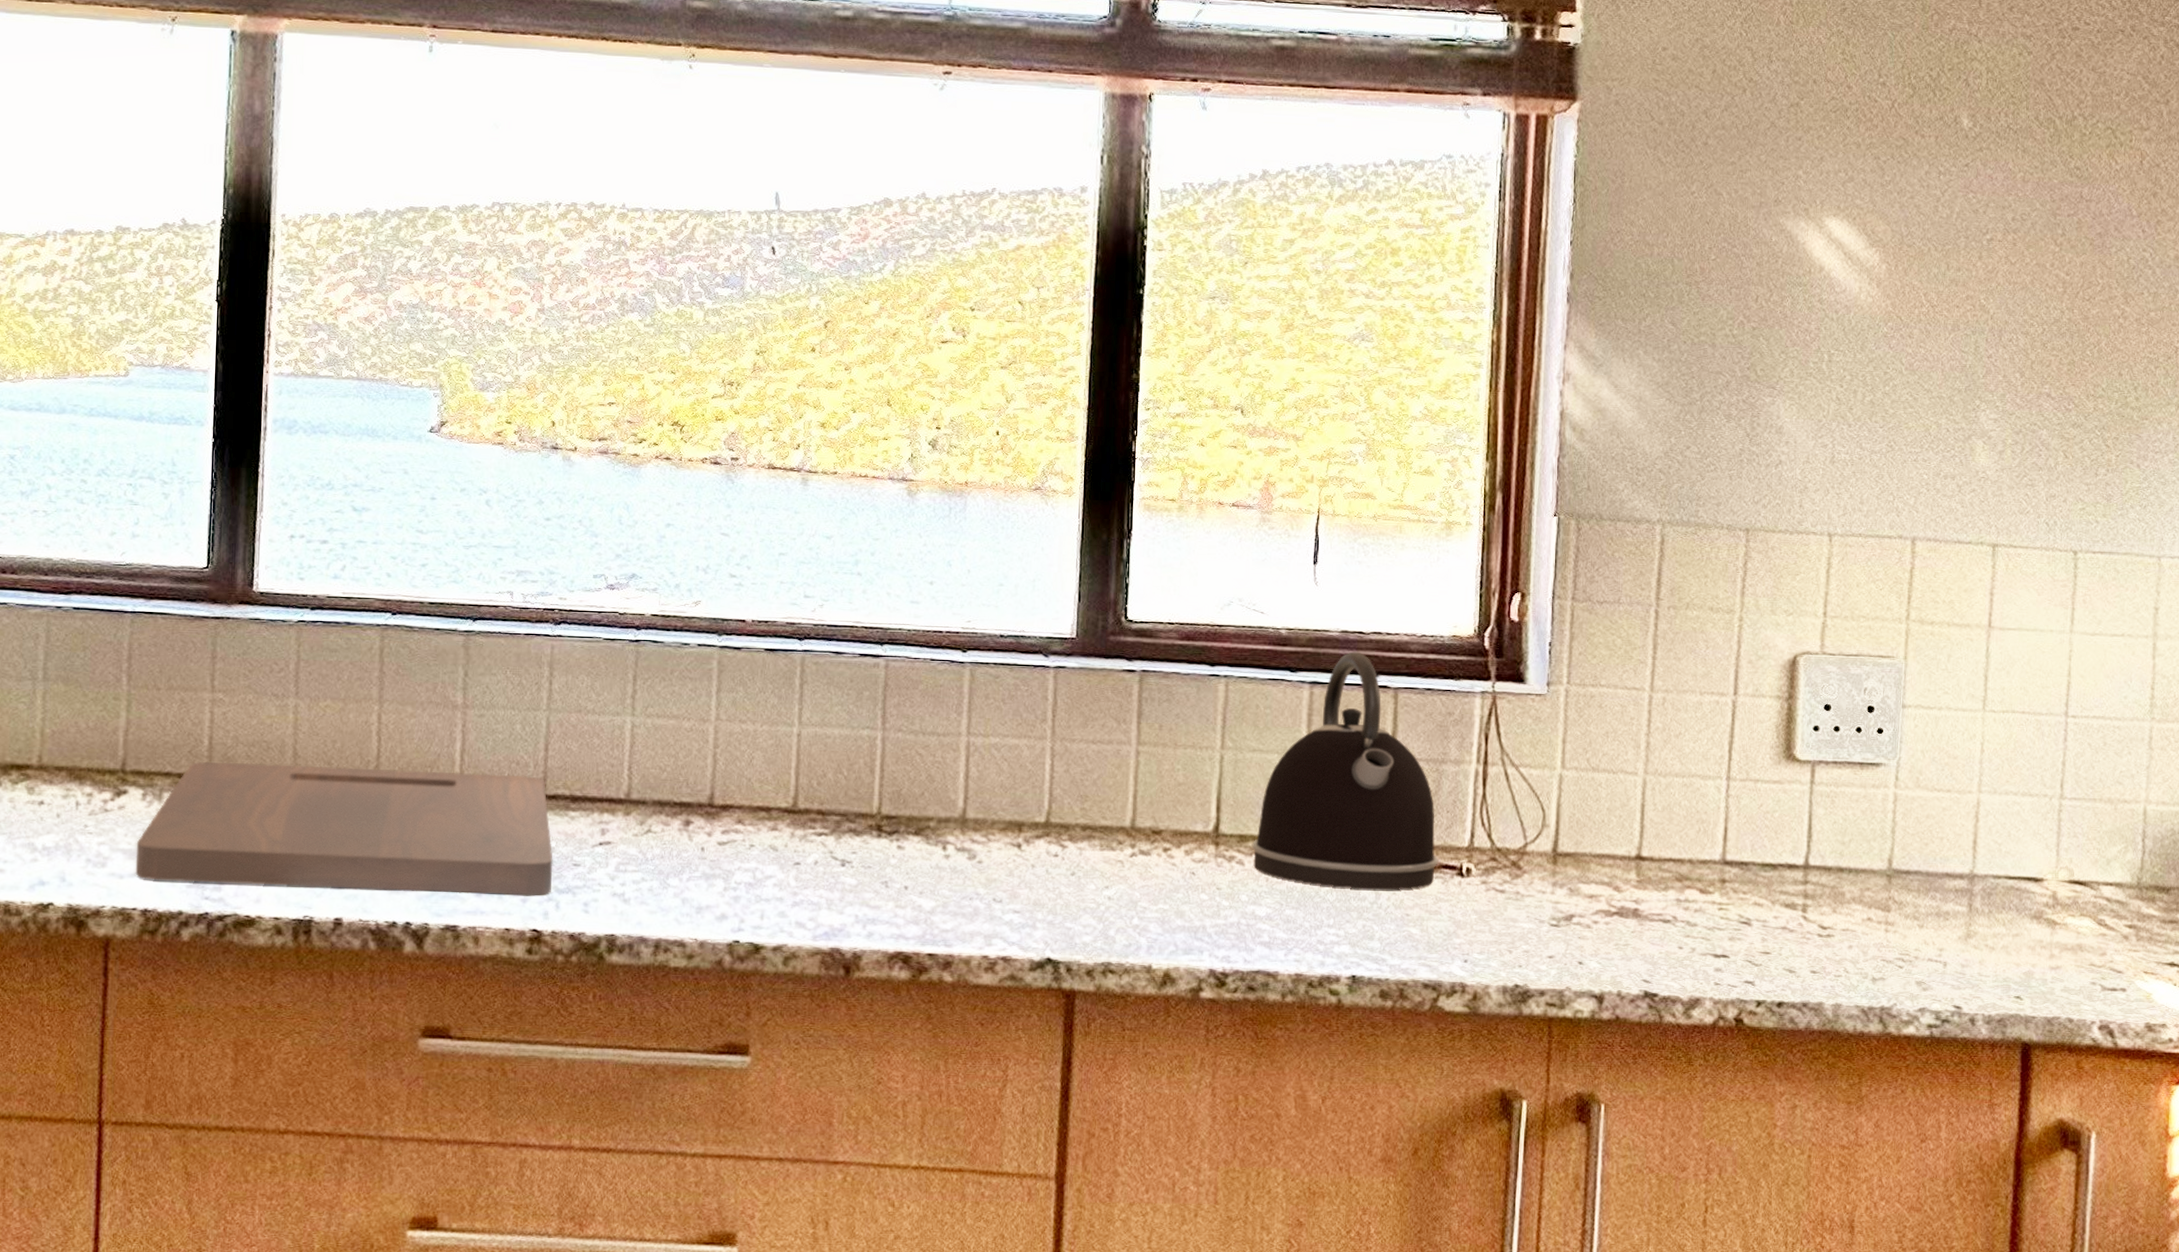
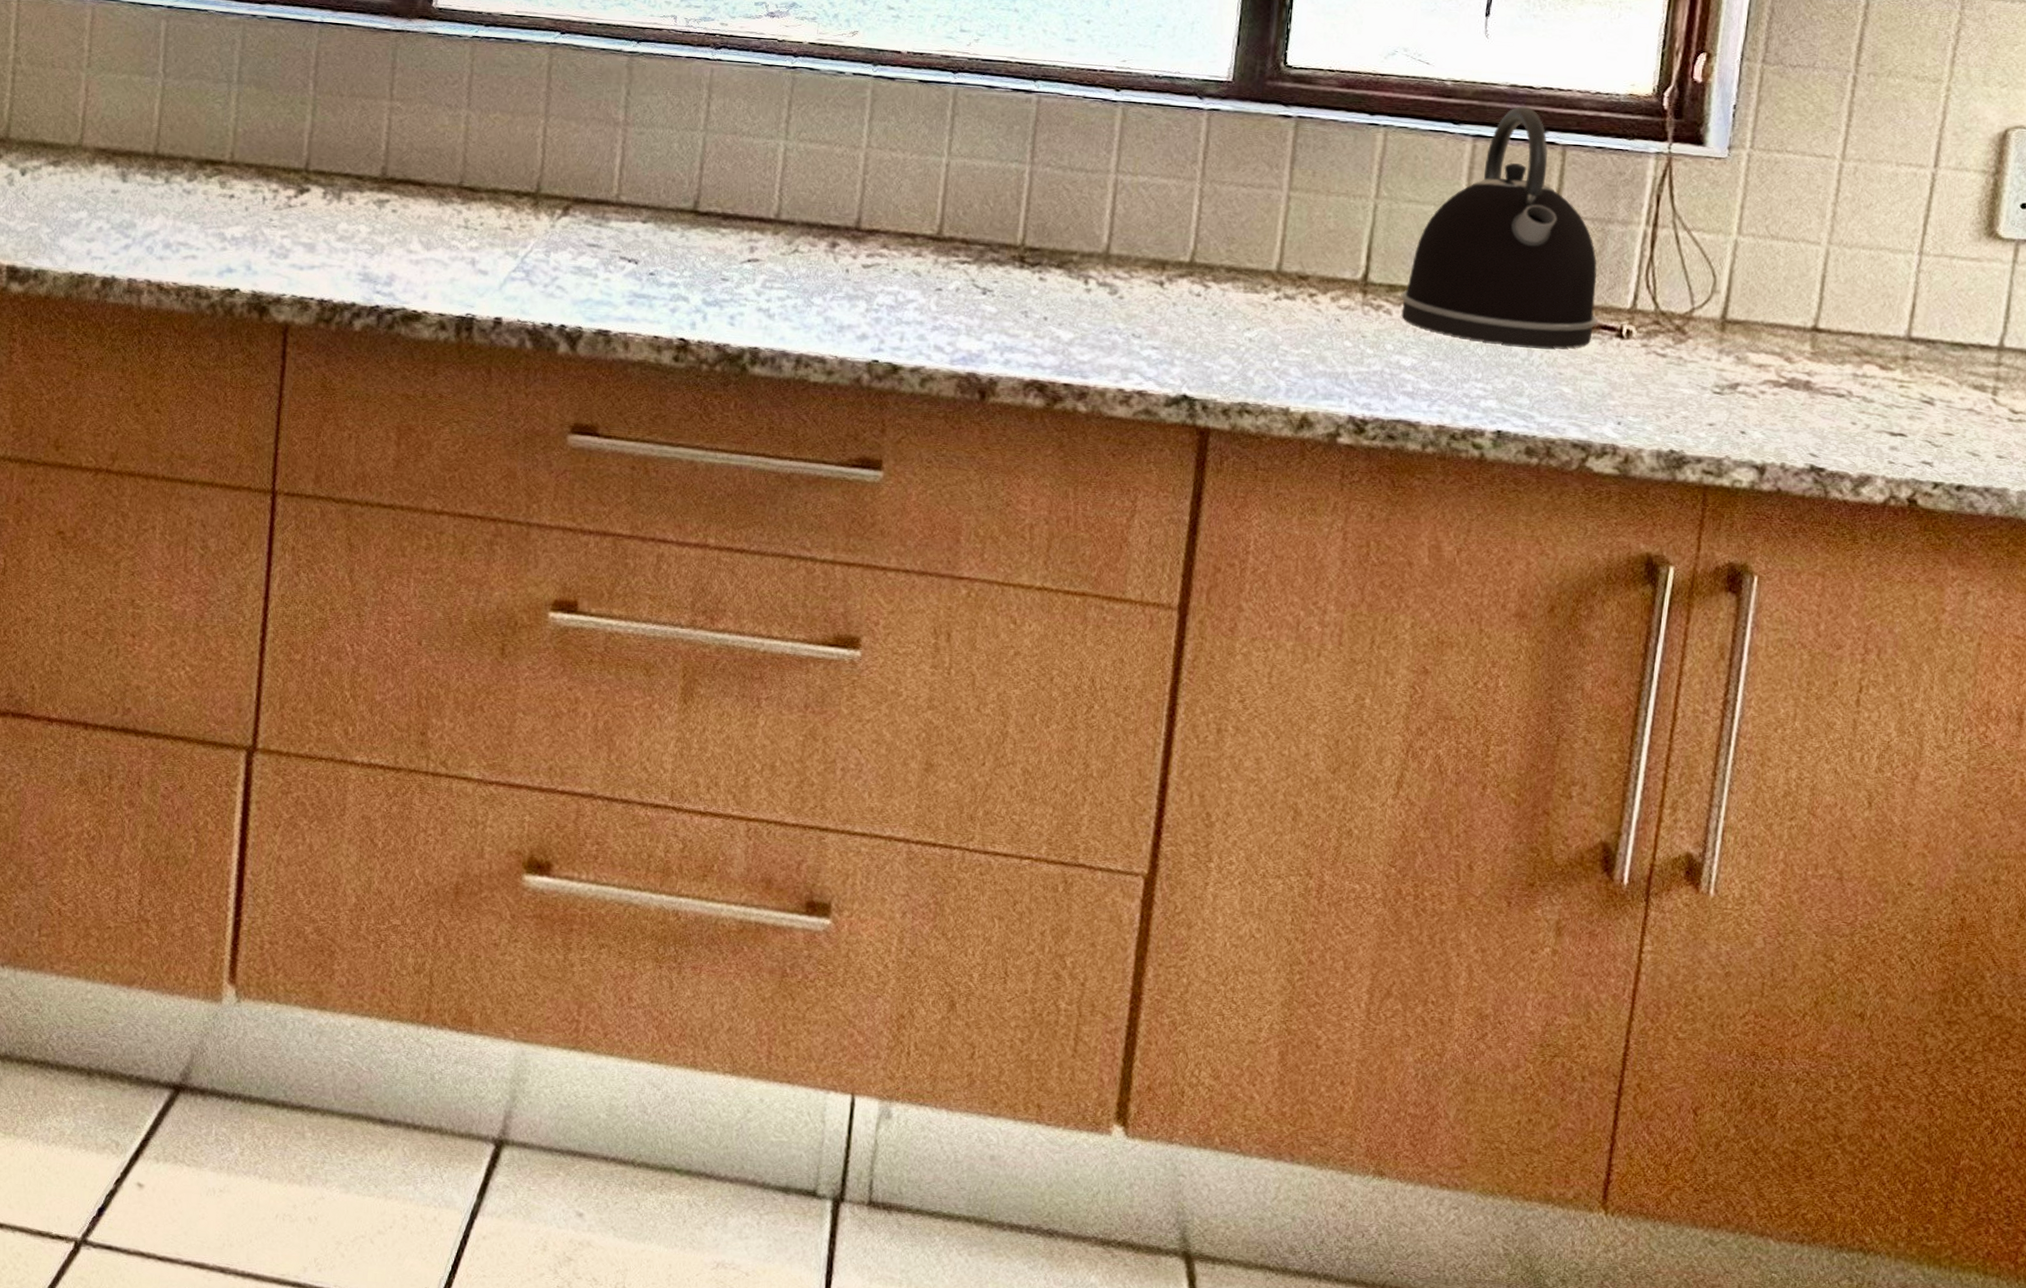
cutting board: present [135,761,553,896] -> none [314,164,703,307]

